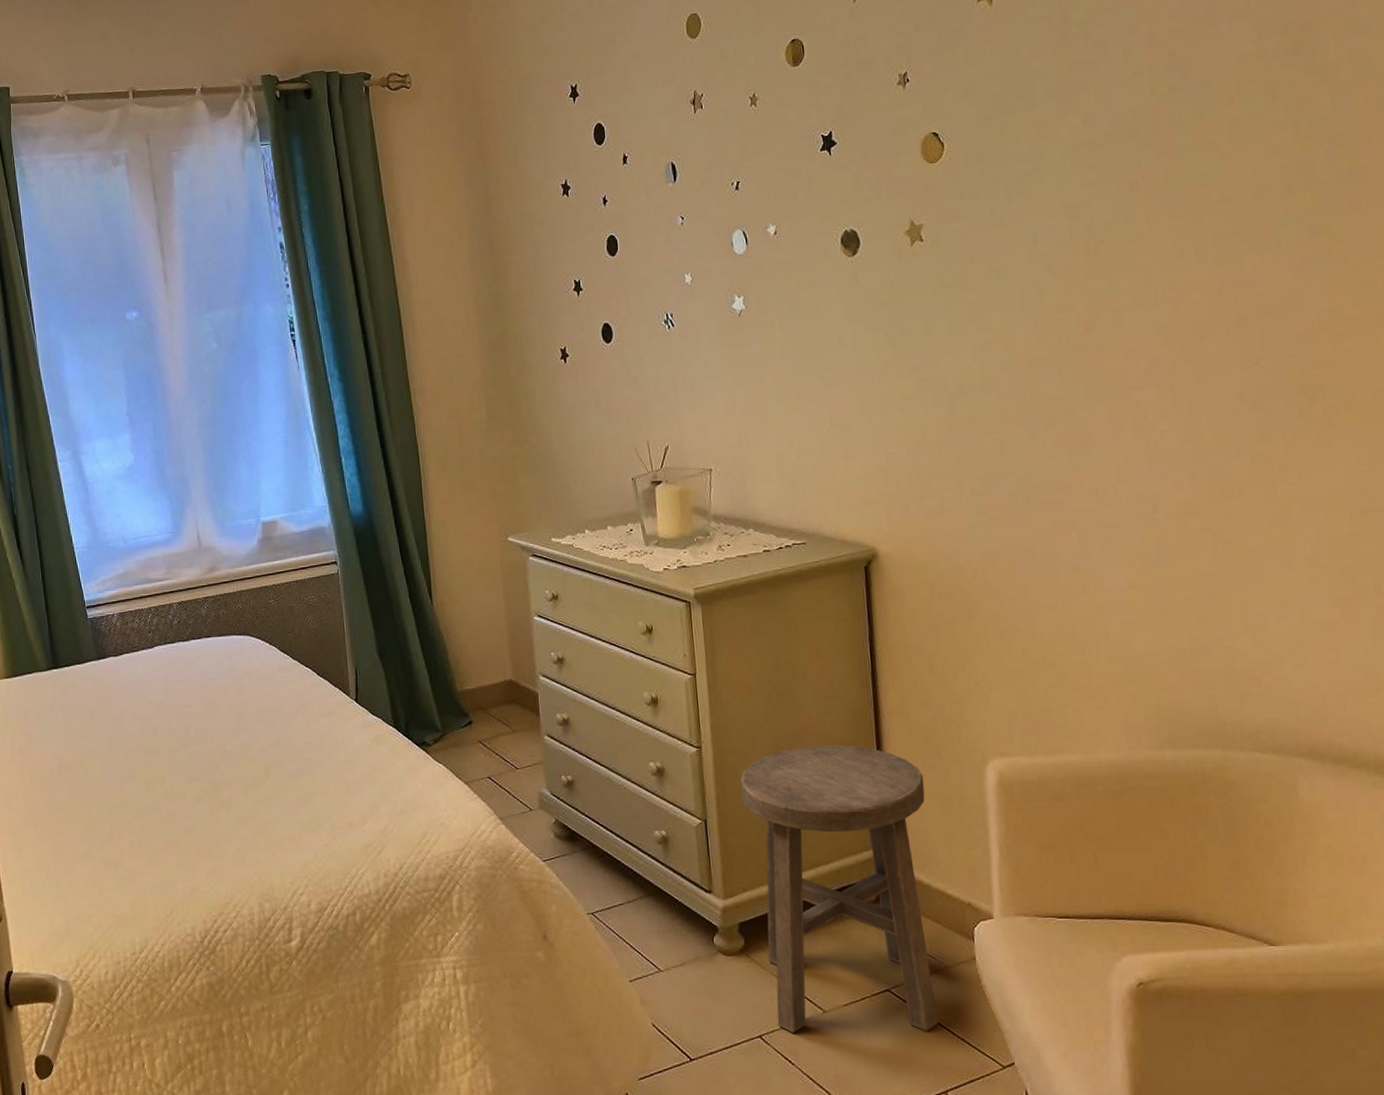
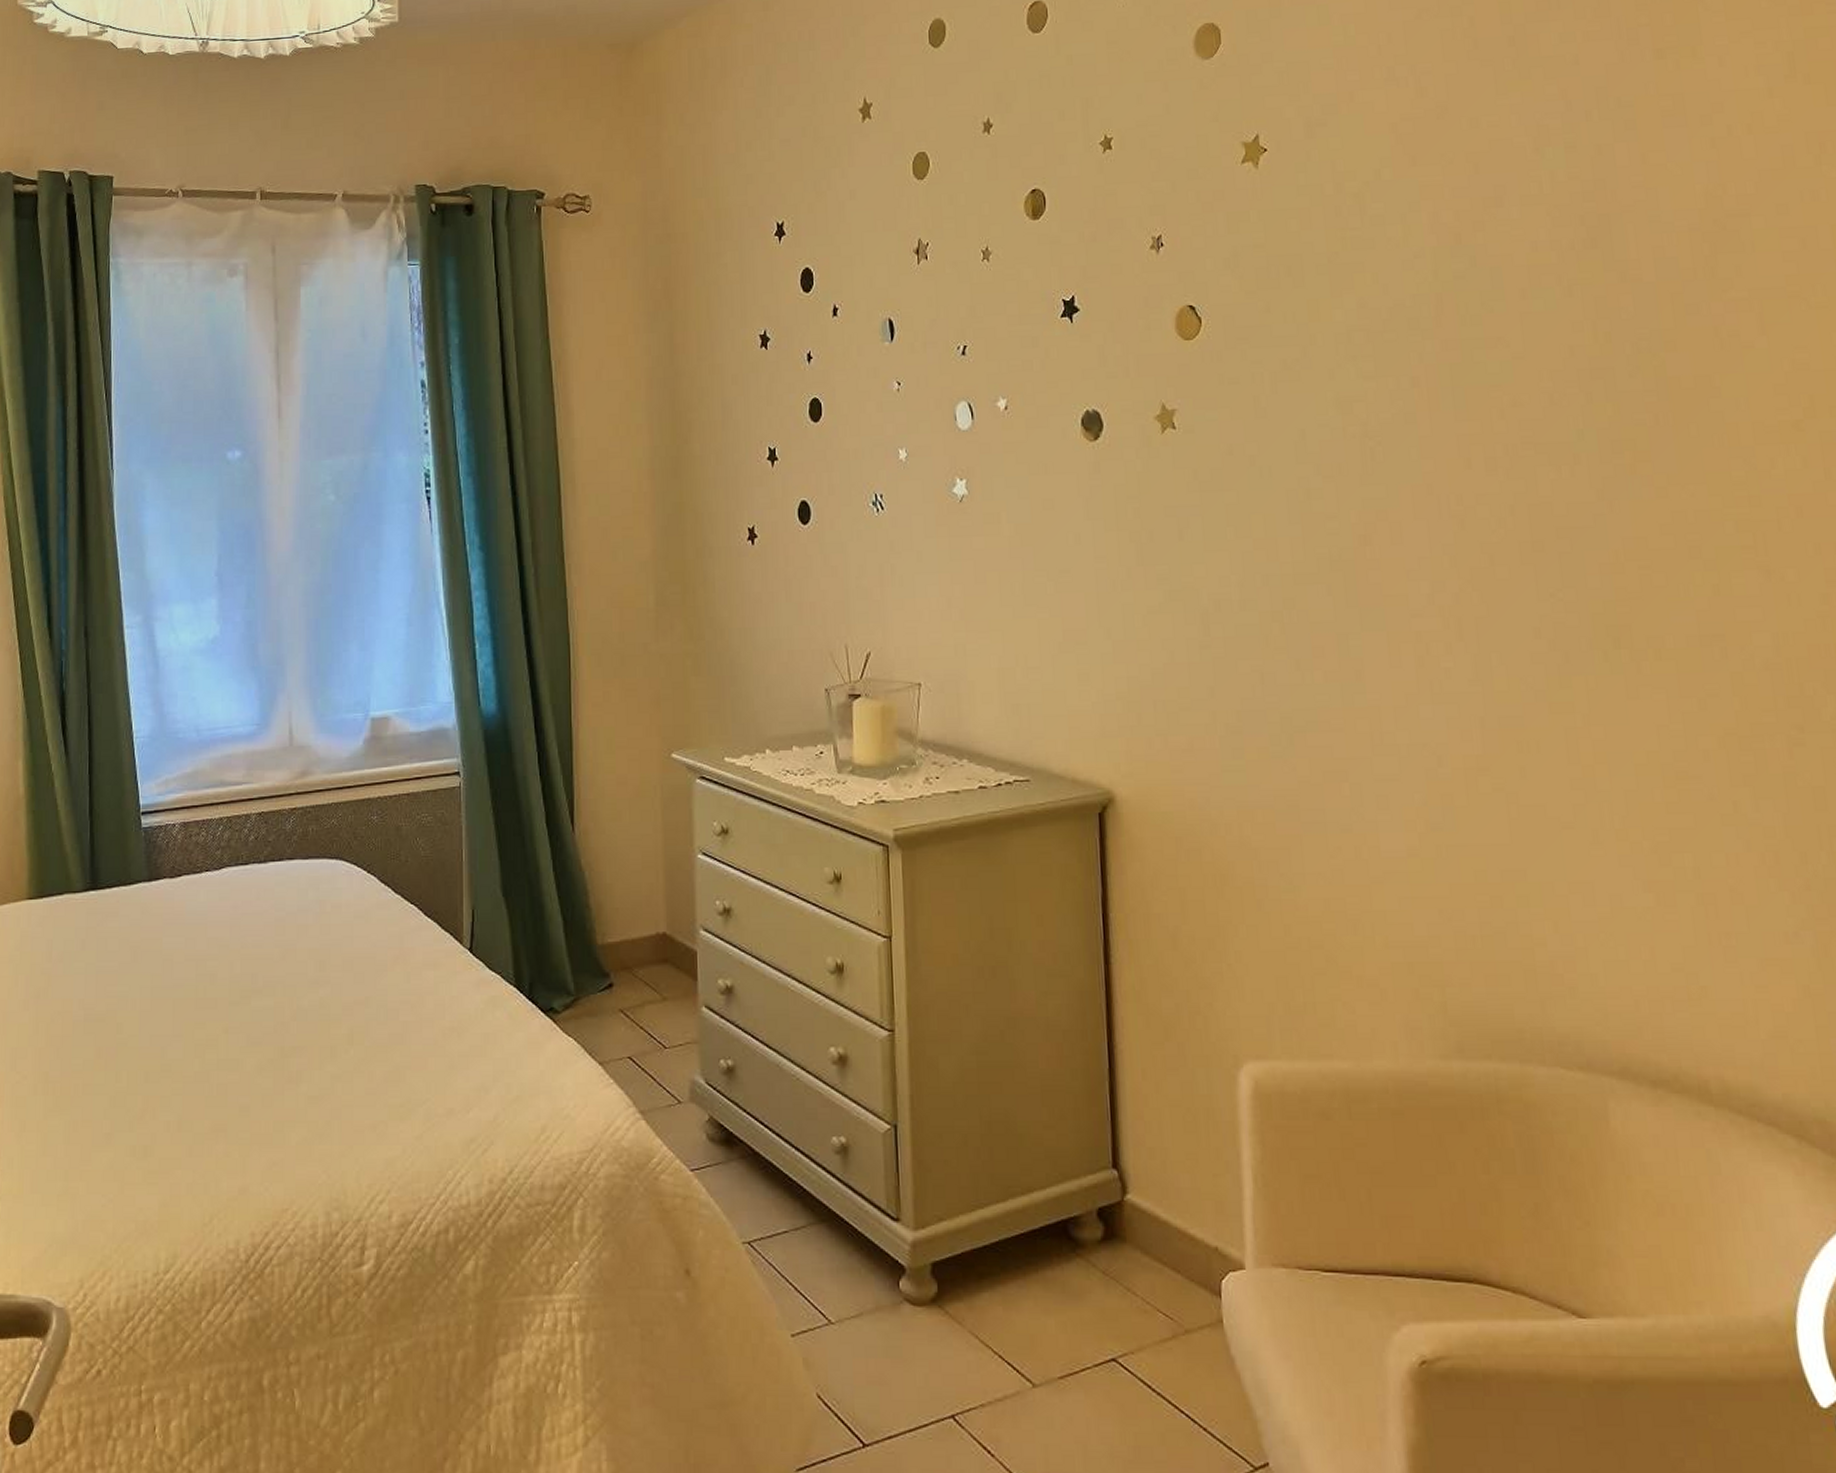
stool: present [741,745,938,1033] -> none [941,1036,1175,1417]

